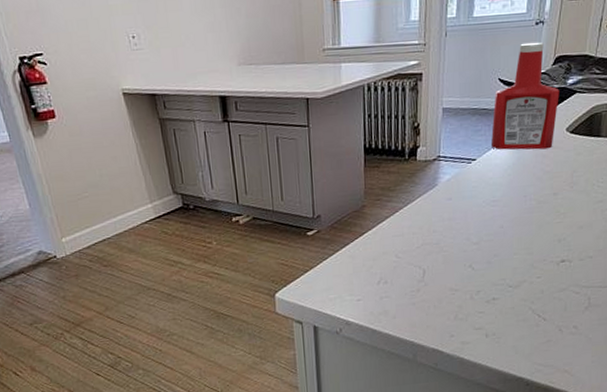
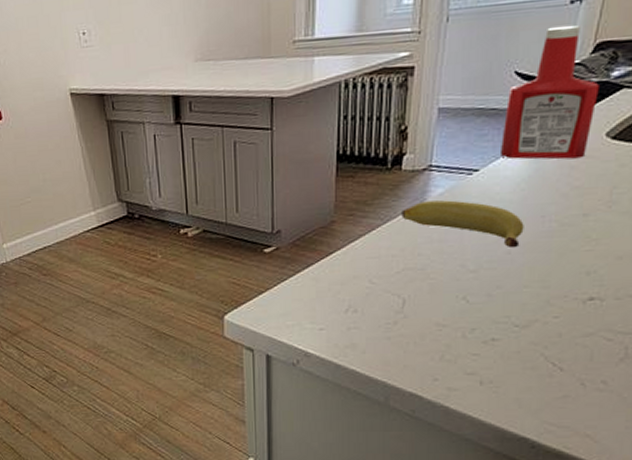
banana: none [418,185,512,223] -> present [401,200,524,248]

